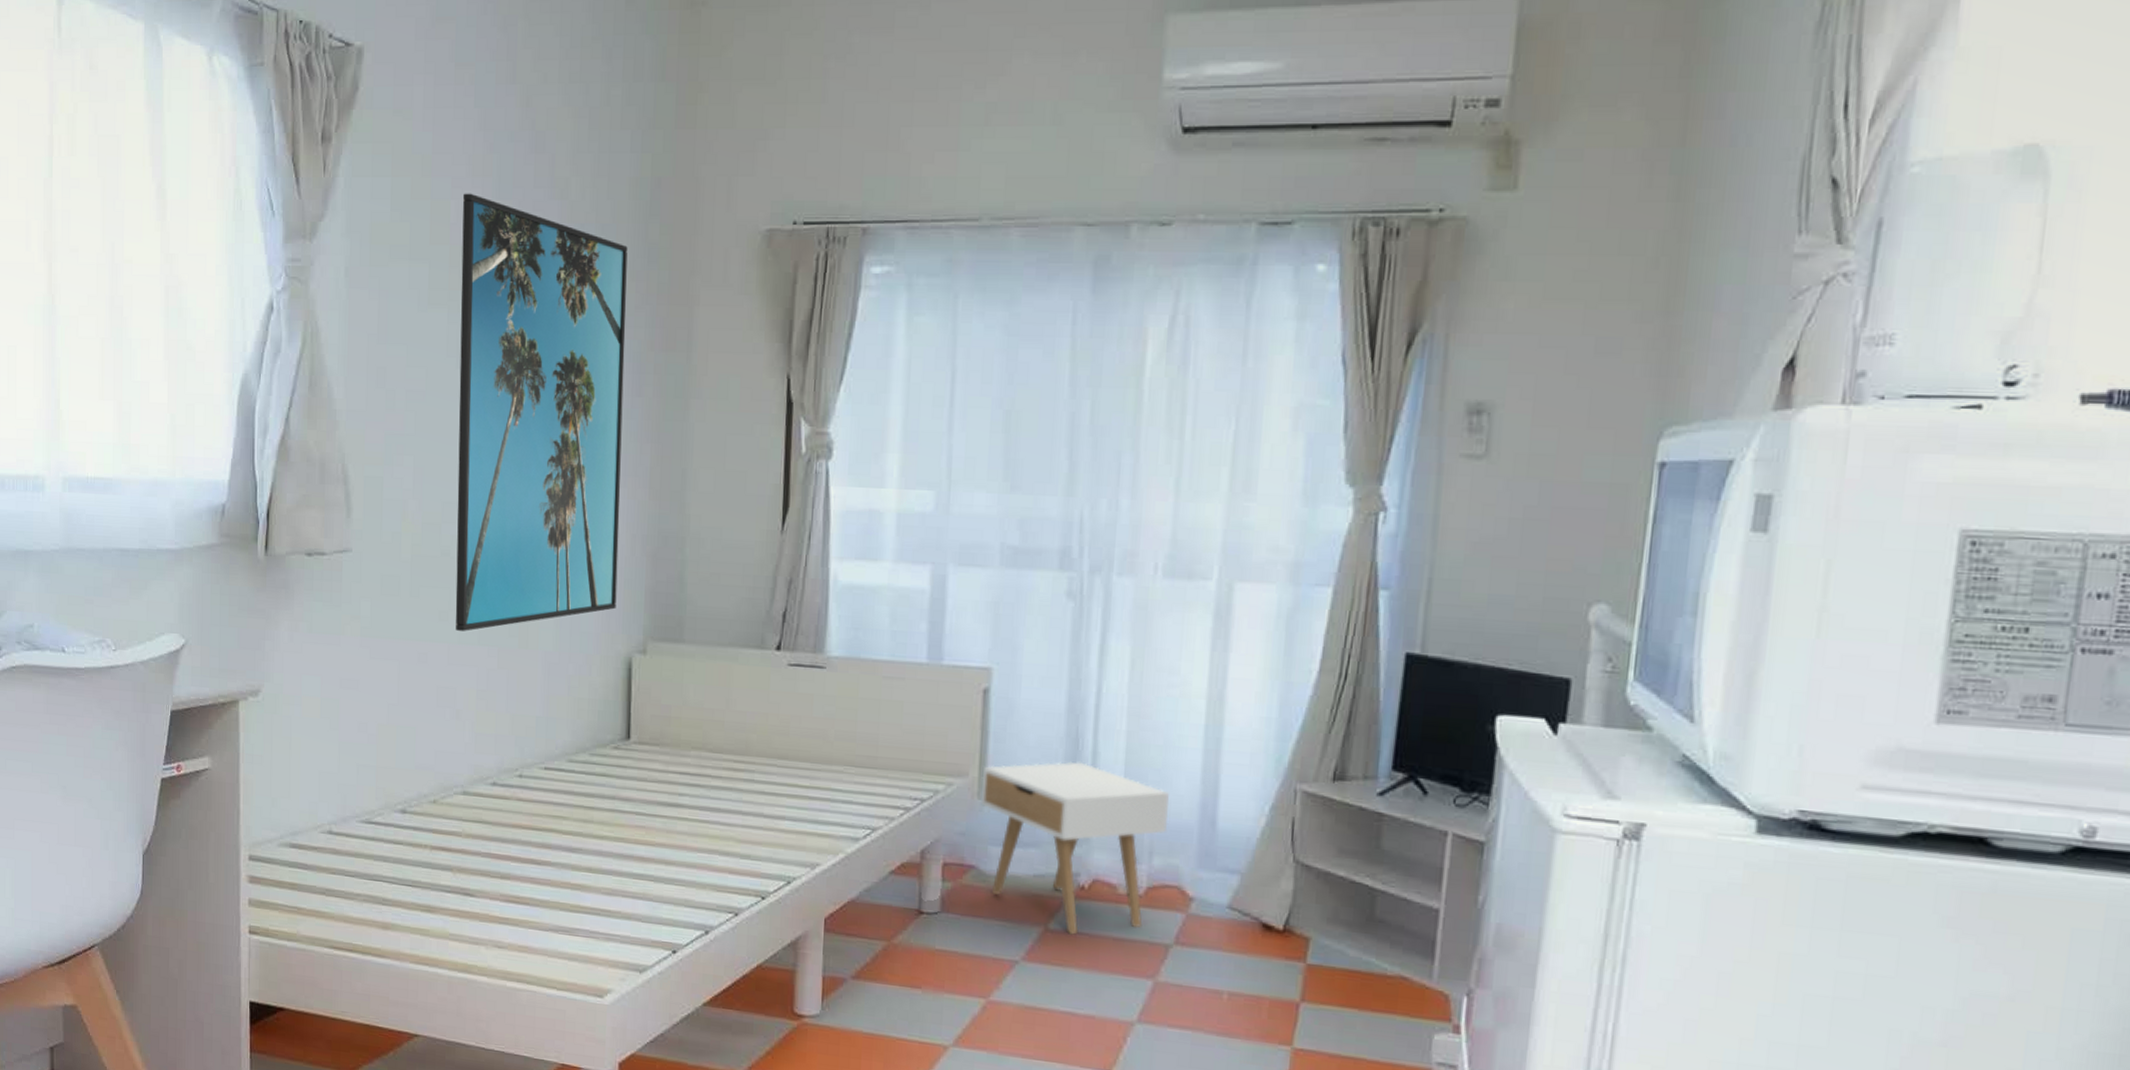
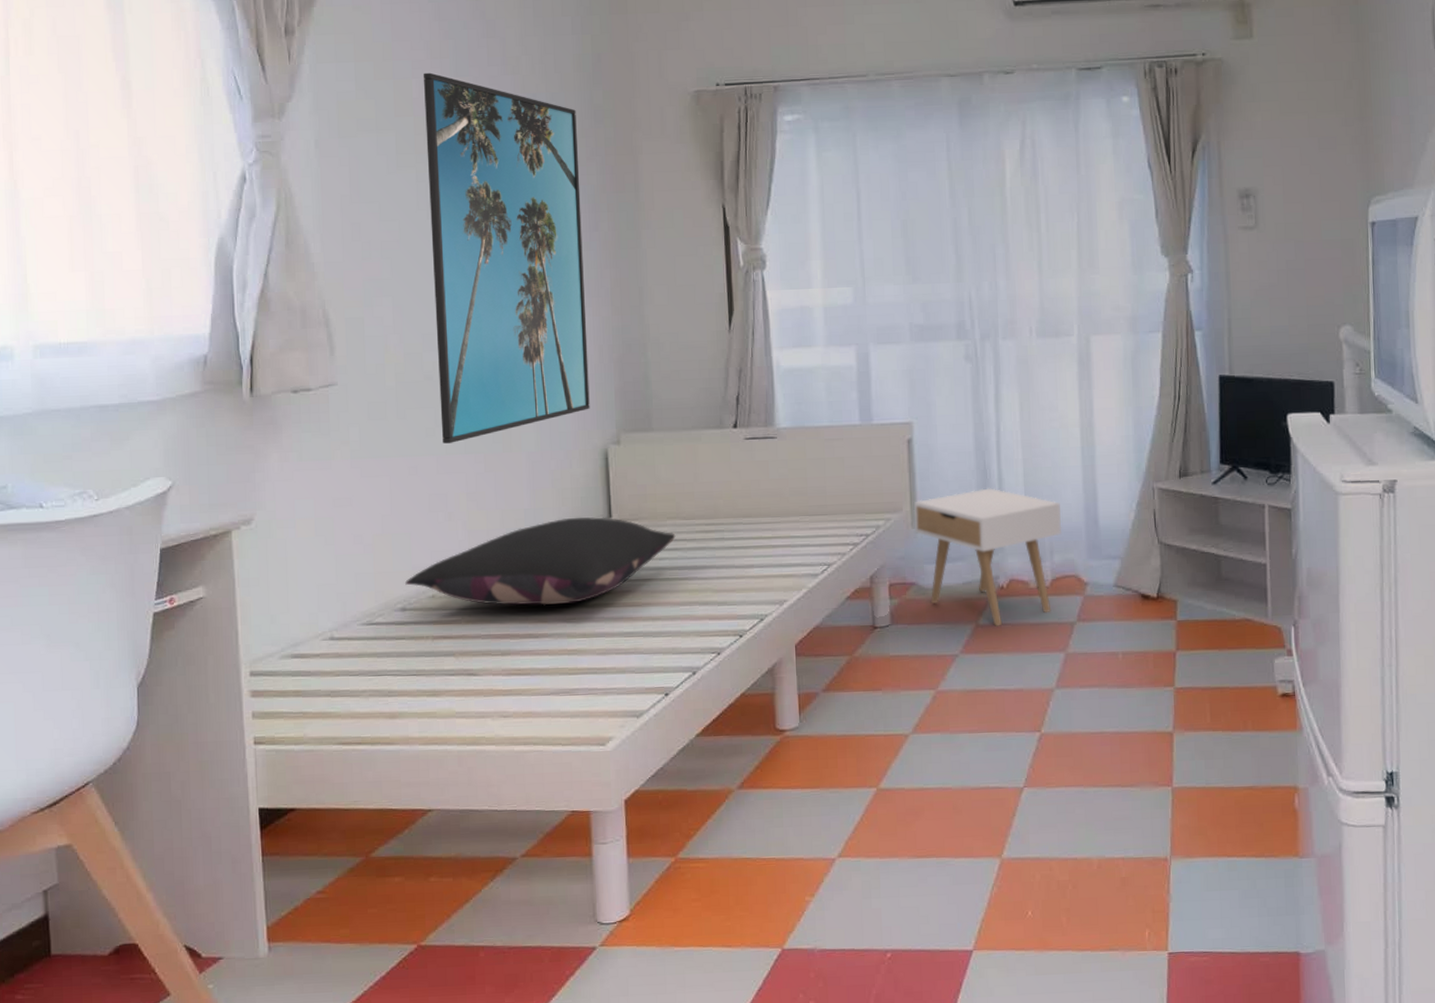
pillow: none [407,733,700,832] -> present [405,517,676,606]

